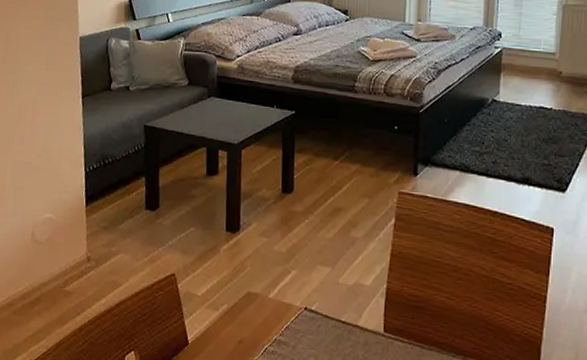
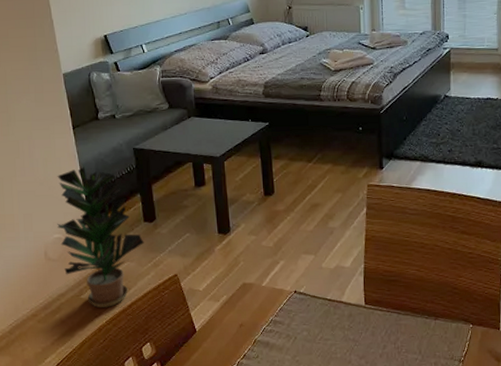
potted plant: none [50,141,143,304] -> present [57,167,144,307]

